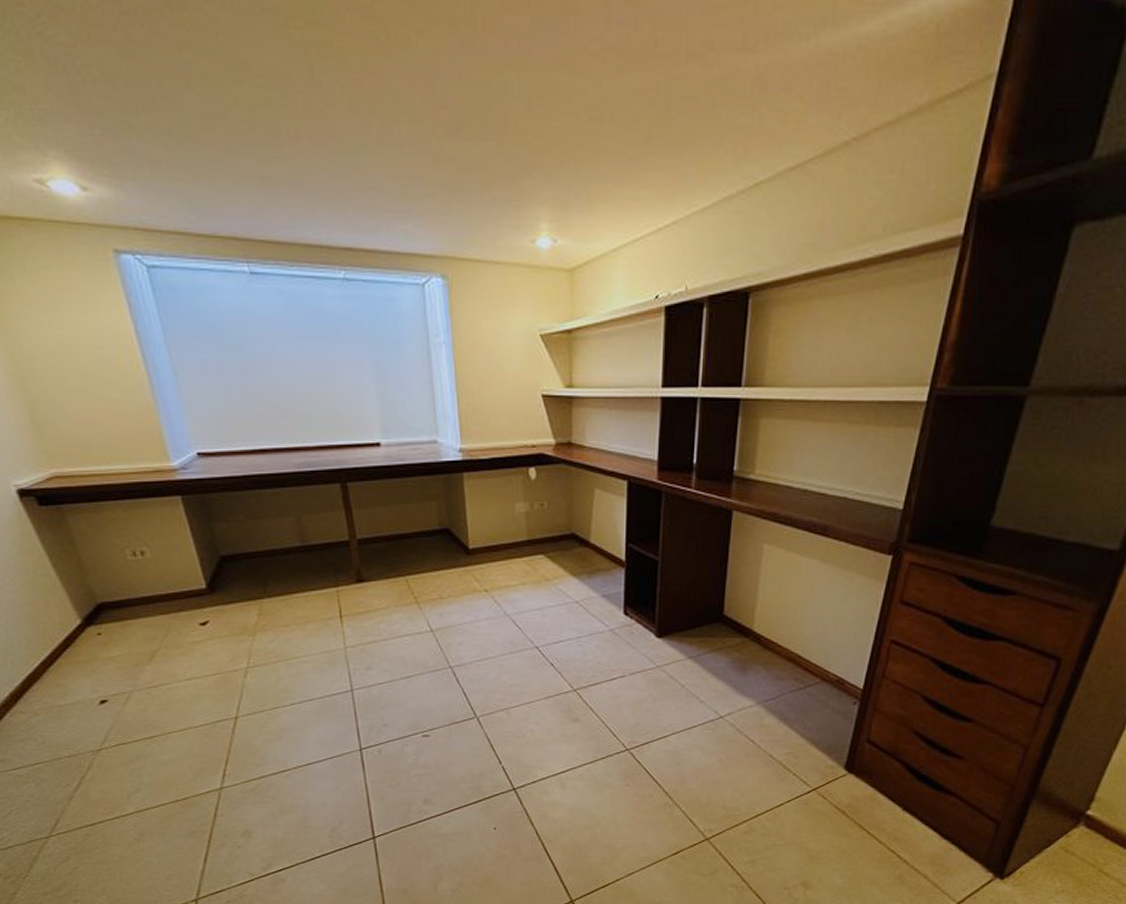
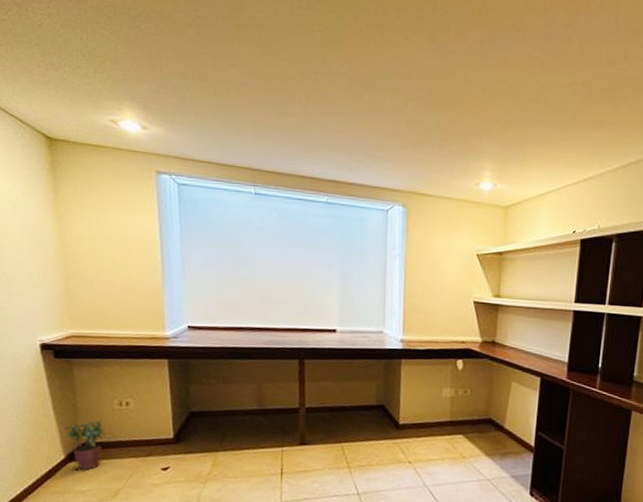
potted plant: none [72,574,126,634] -> present [65,420,105,470]

